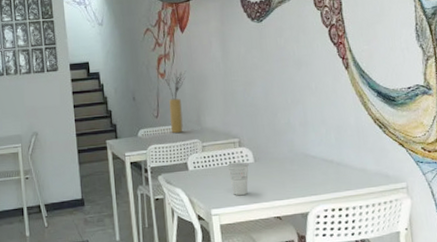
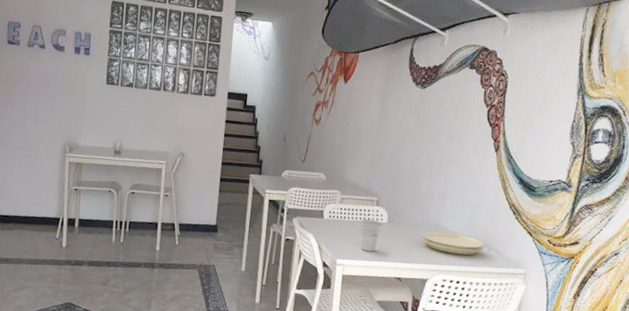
vase: present [165,69,187,134] -> none [315,118,342,182]
plate: none [291,159,358,182] -> present [421,231,484,256]

